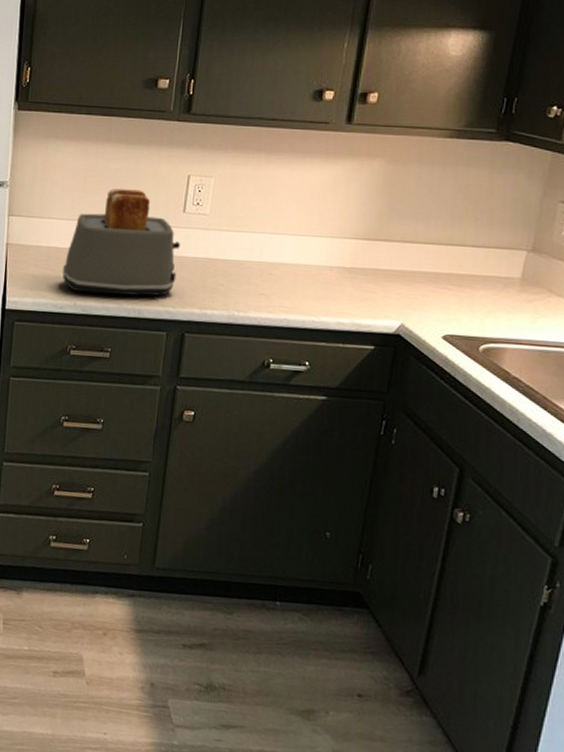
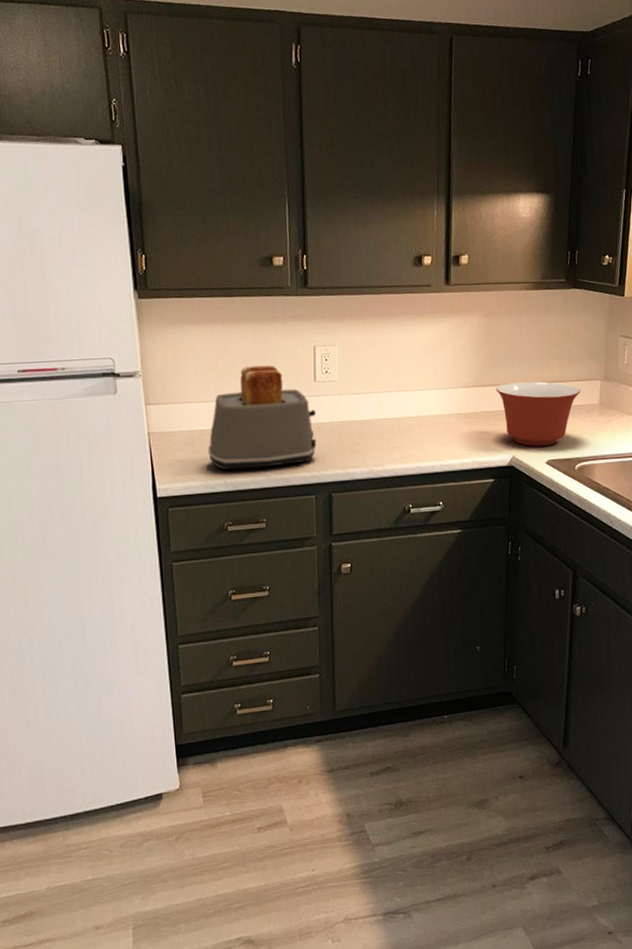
mixing bowl: none [390,240,498,318] -> present [495,381,581,446]

